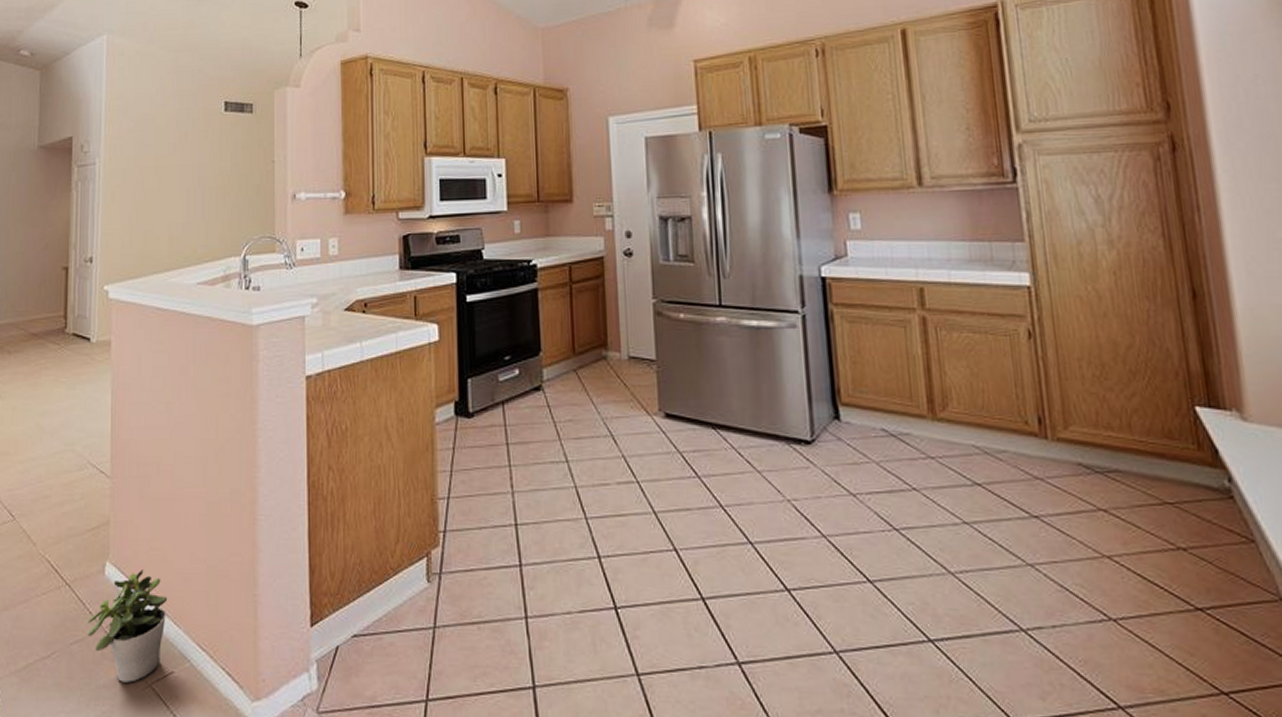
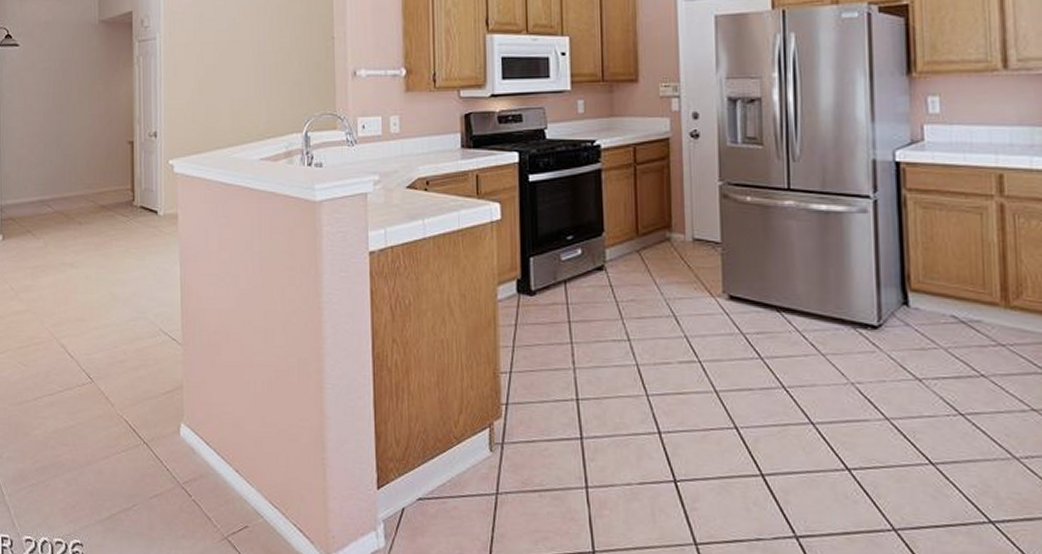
potted plant: present [87,570,168,683] -> none [165,432,241,535]

